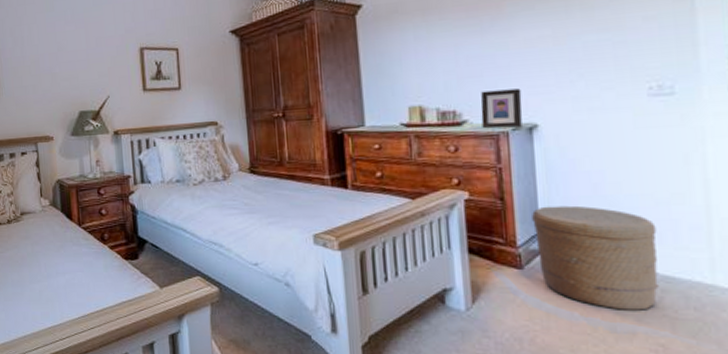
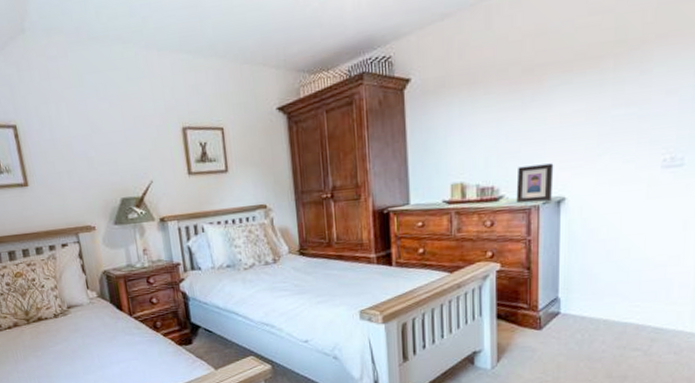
woven basket: present [532,205,659,310] -> none [553,271,654,359]

